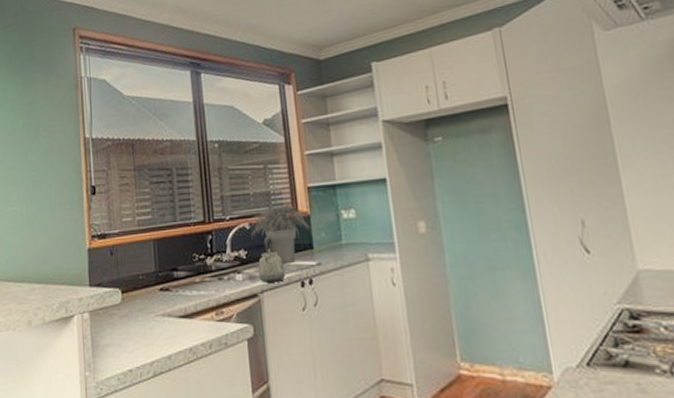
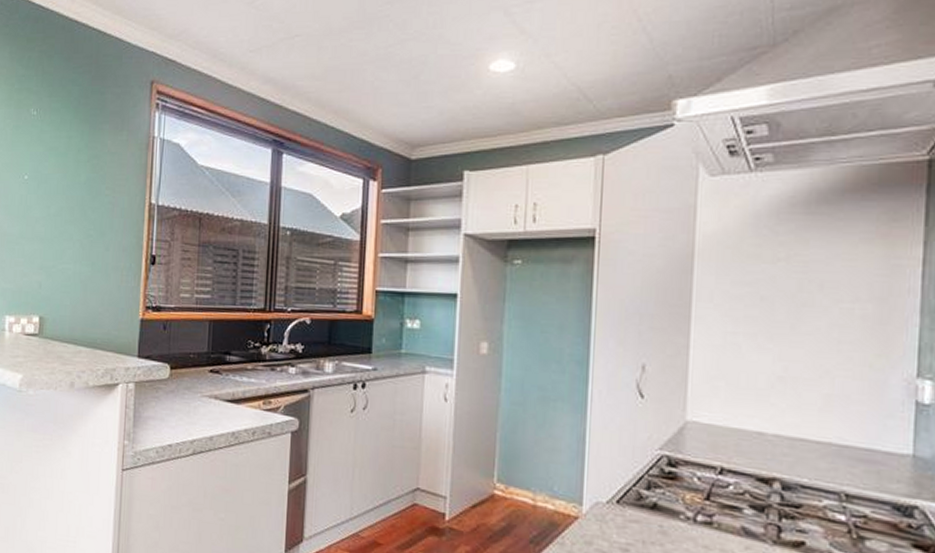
potted plant: present [249,204,314,265] -> none [310,303,377,365]
kettle: present [258,236,286,283] -> none [311,334,340,381]

